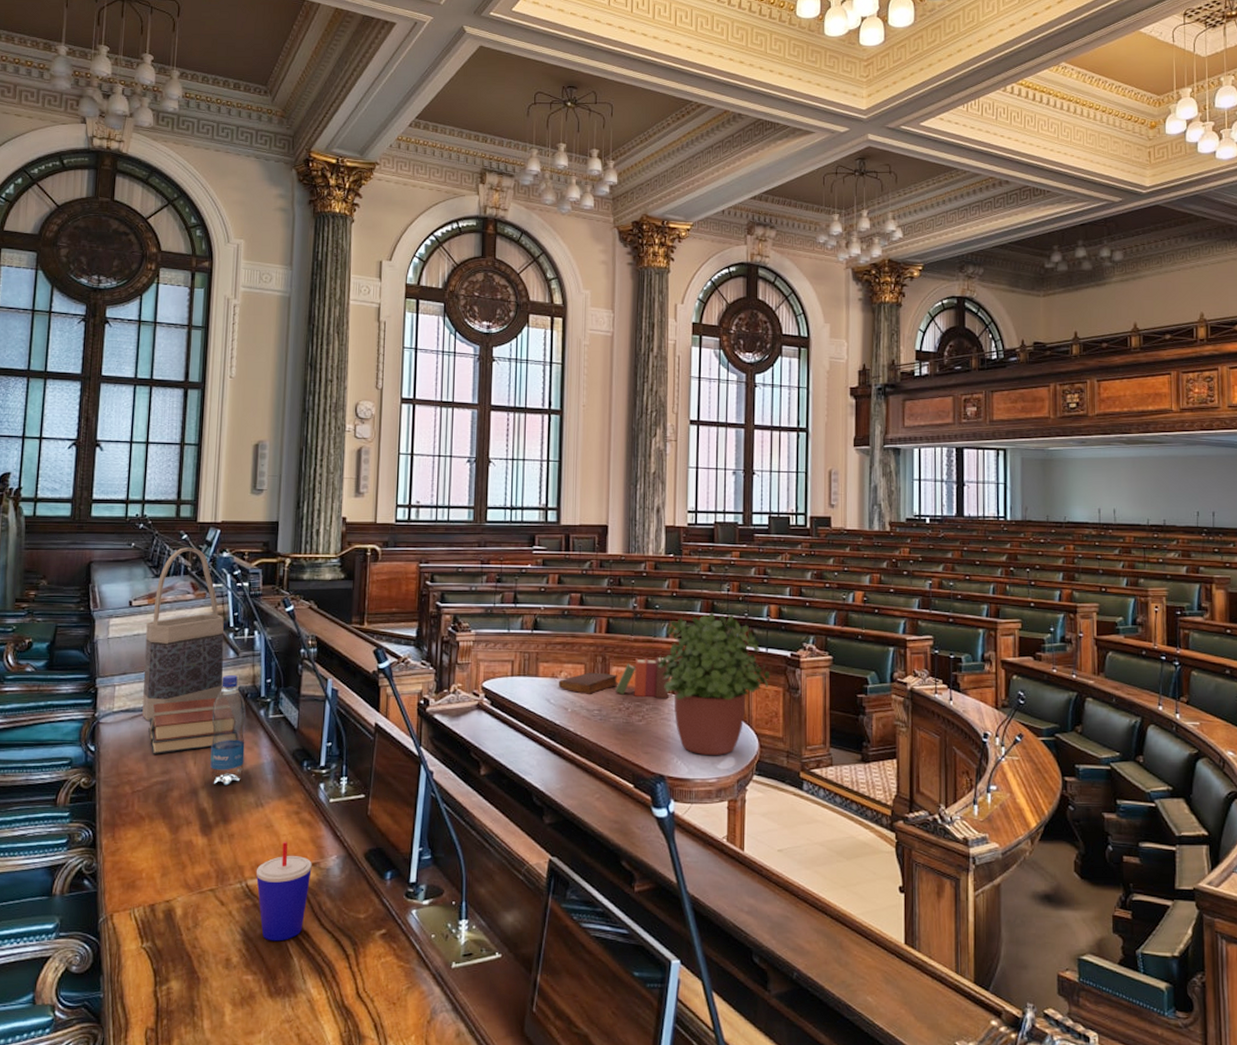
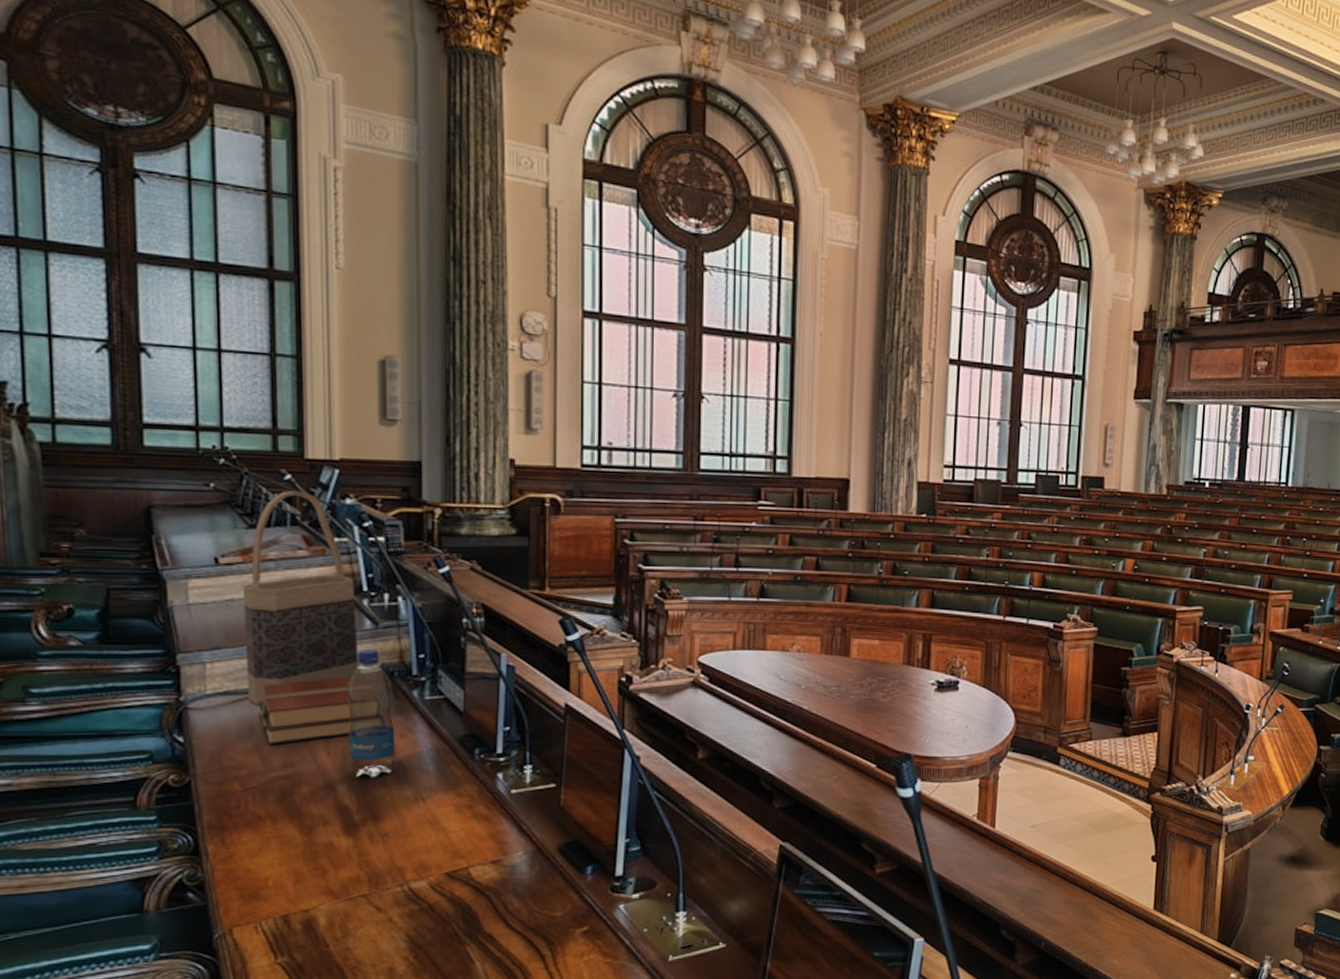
beverage cup: present [255,841,312,941] -> none [420,838,493,947]
diary: present [558,672,618,694] -> none [789,645,860,669]
books: present [616,656,670,699] -> none [857,627,920,674]
potted plant: present [657,612,770,756] -> none [905,579,1030,733]

